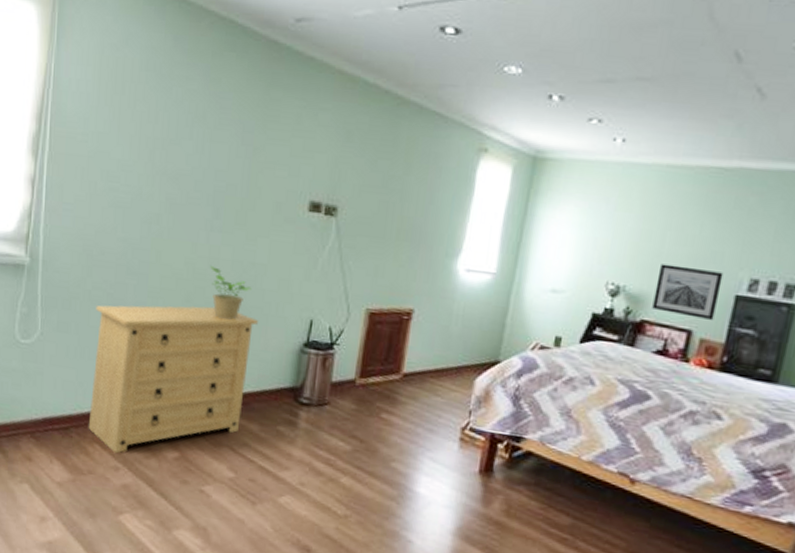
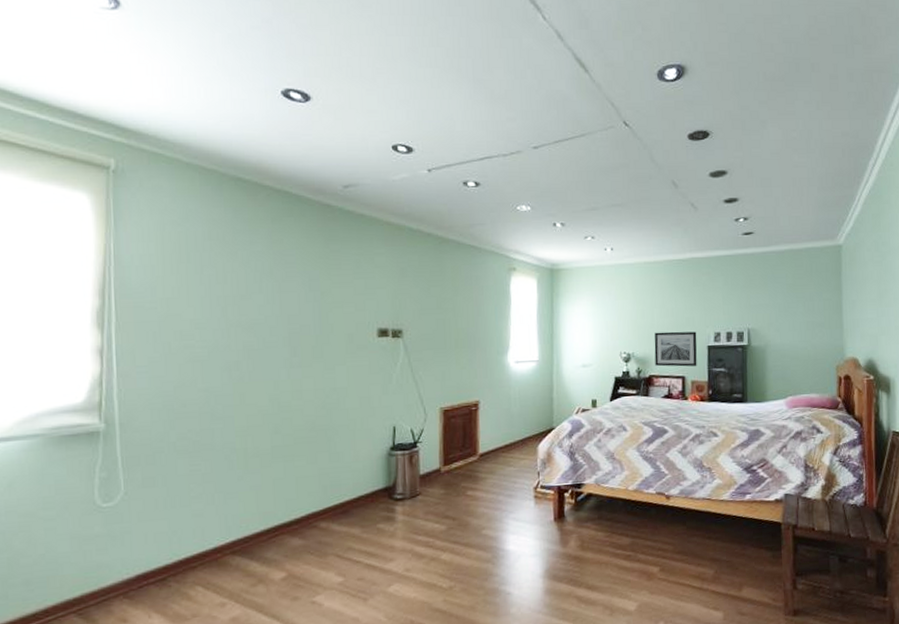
dresser: present [88,305,258,454] -> none [183,433,346,590]
potted plant: present [210,266,252,320] -> none [294,398,336,442]

